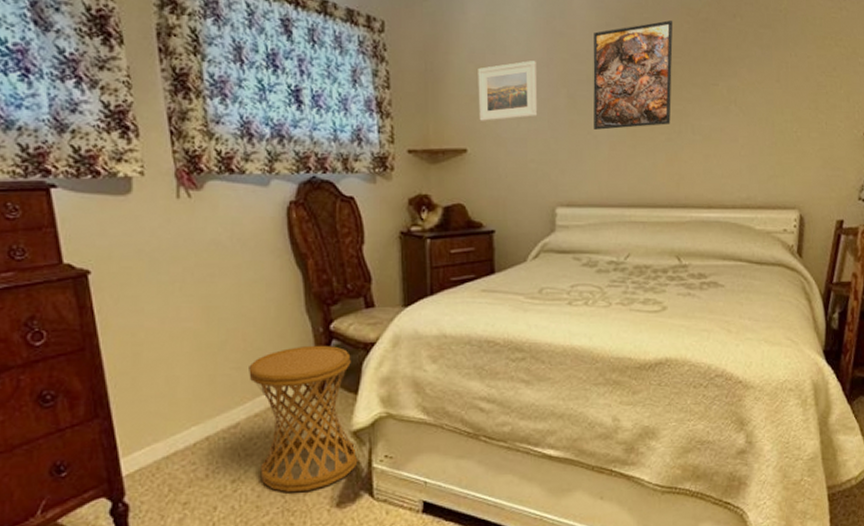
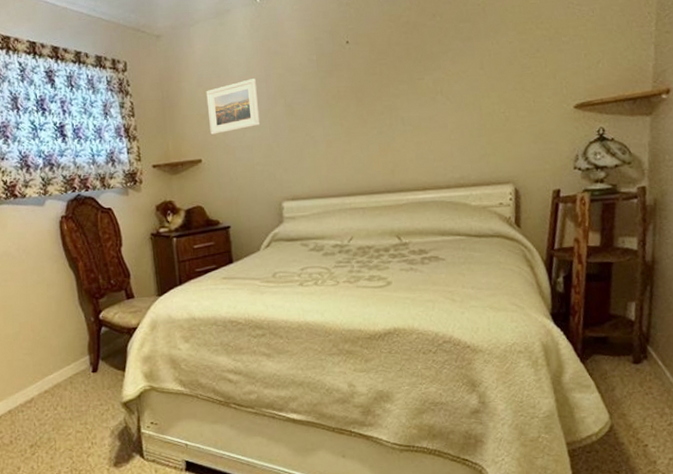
side table: present [249,345,360,492] -> none [38,331,130,454]
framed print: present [593,20,674,130] -> none [304,28,381,131]

